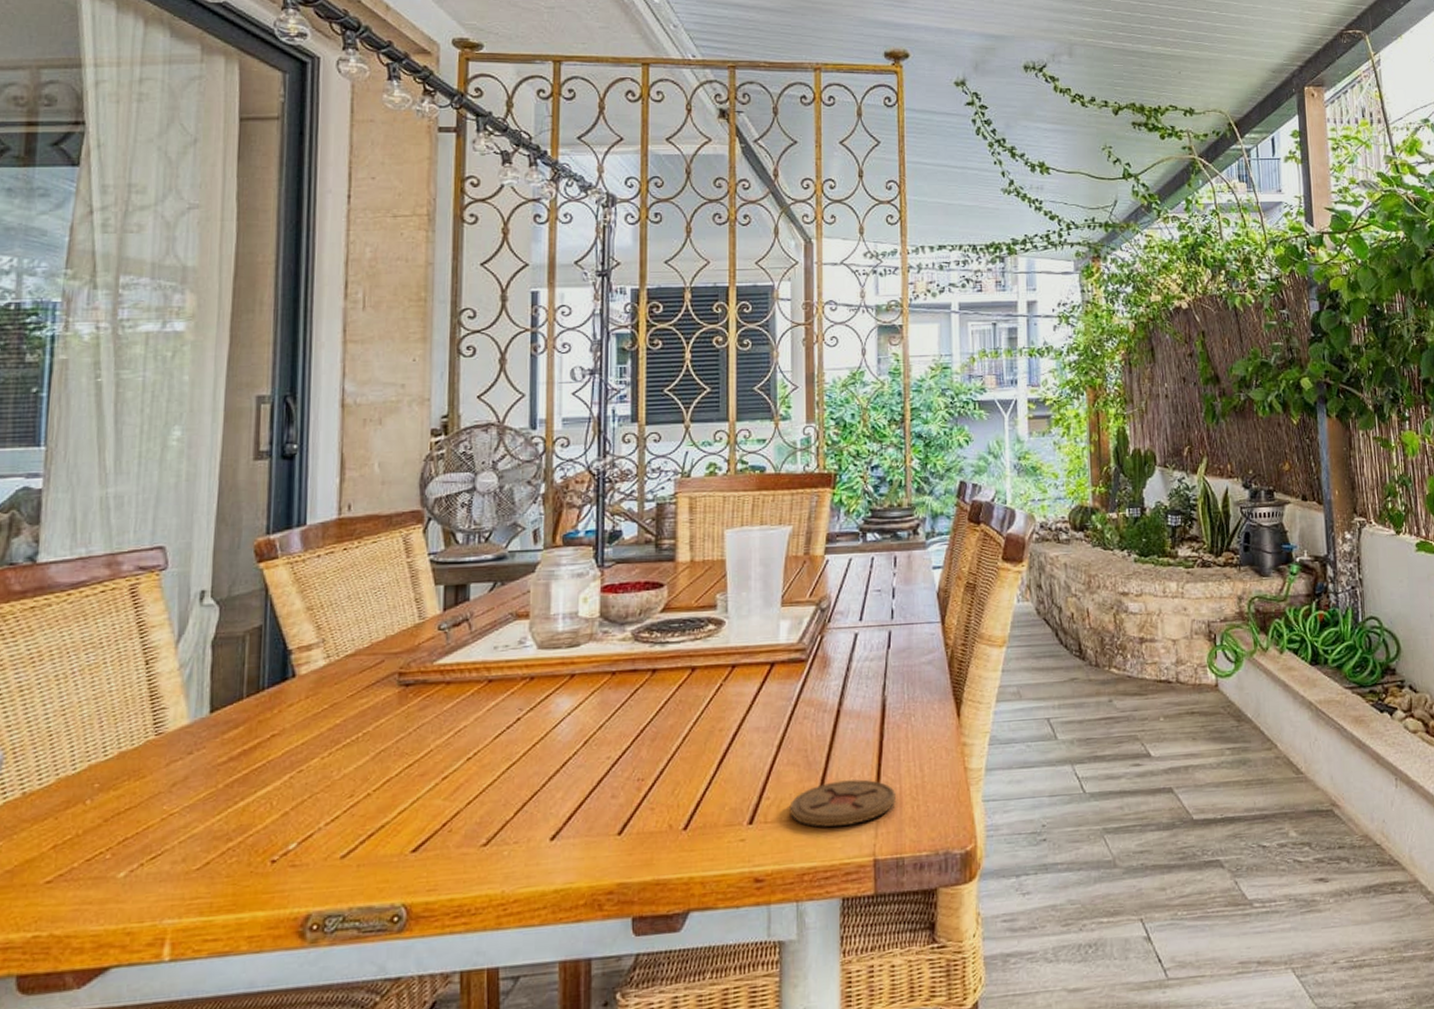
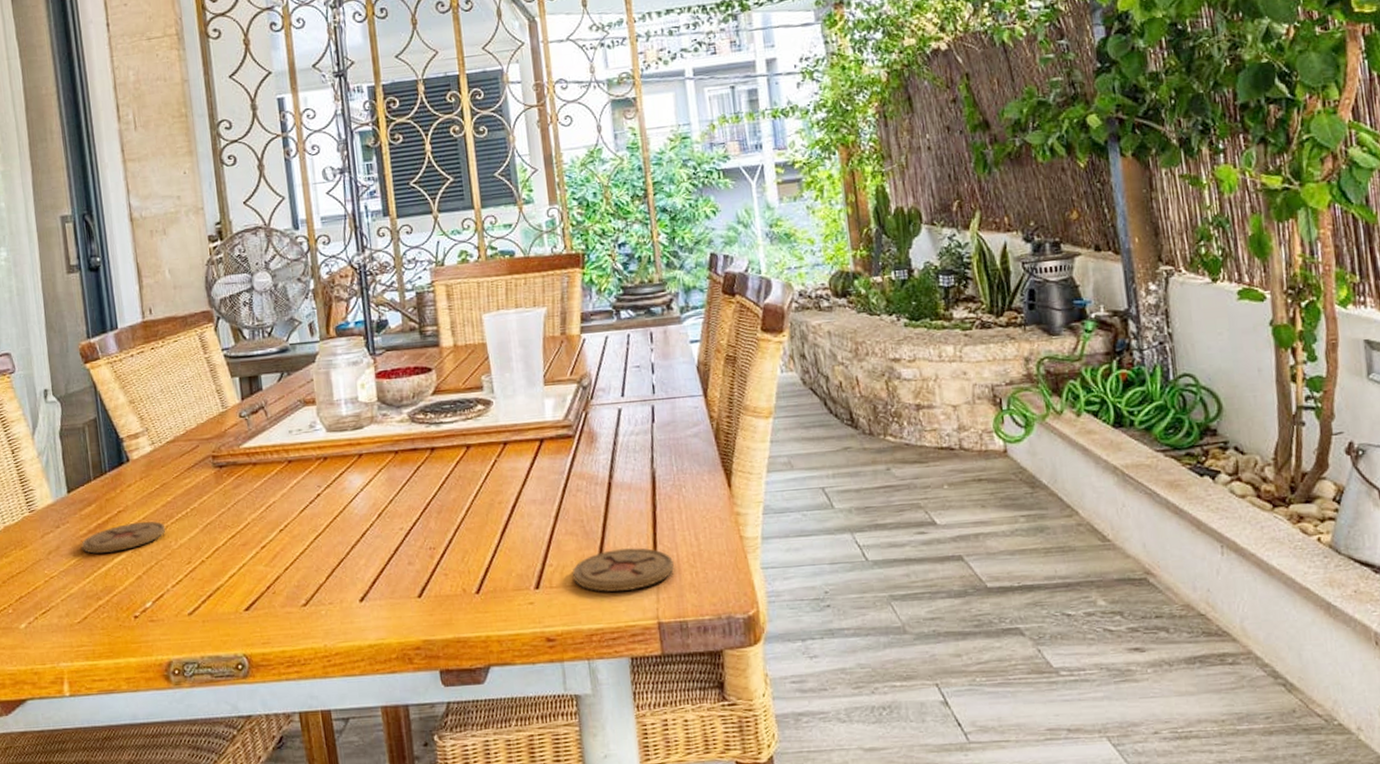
coaster: none [217,747,329,786] -> present [81,521,166,554]

